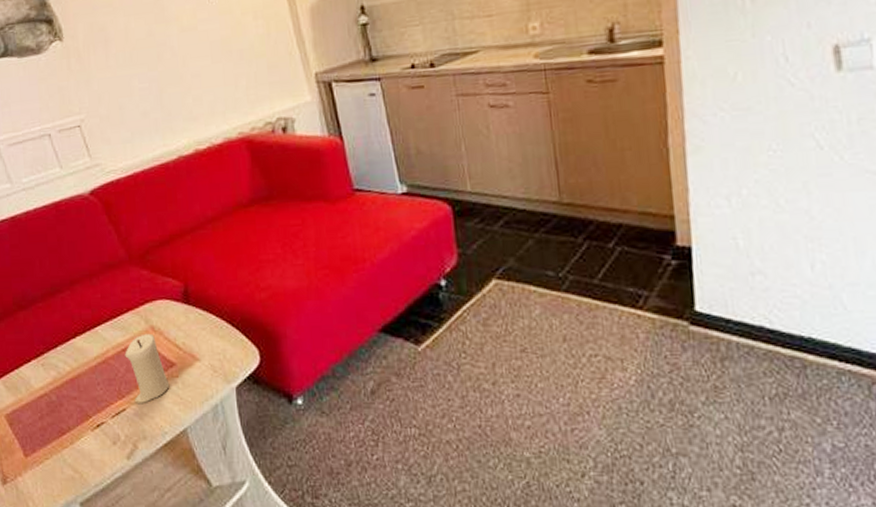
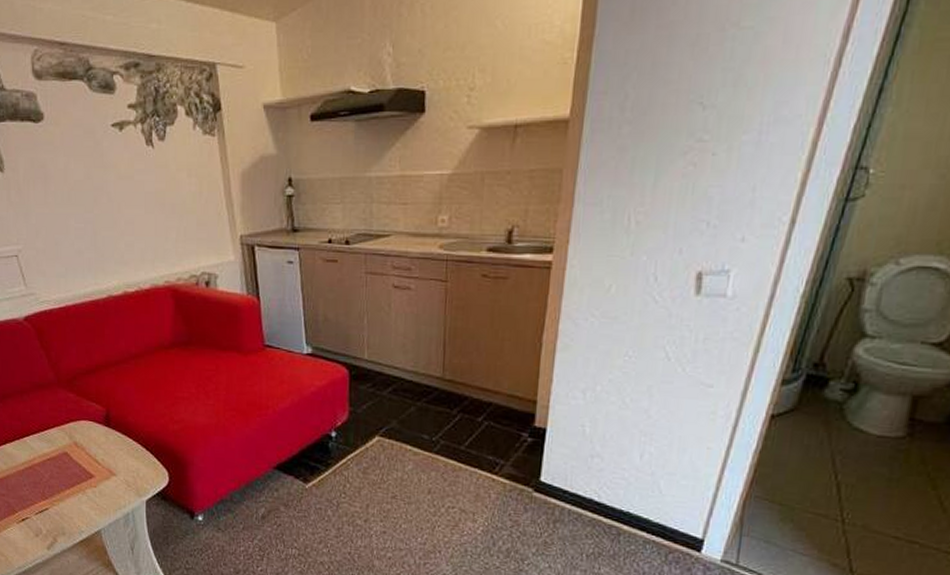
candle: present [125,333,170,403] -> none [49,447,88,506]

